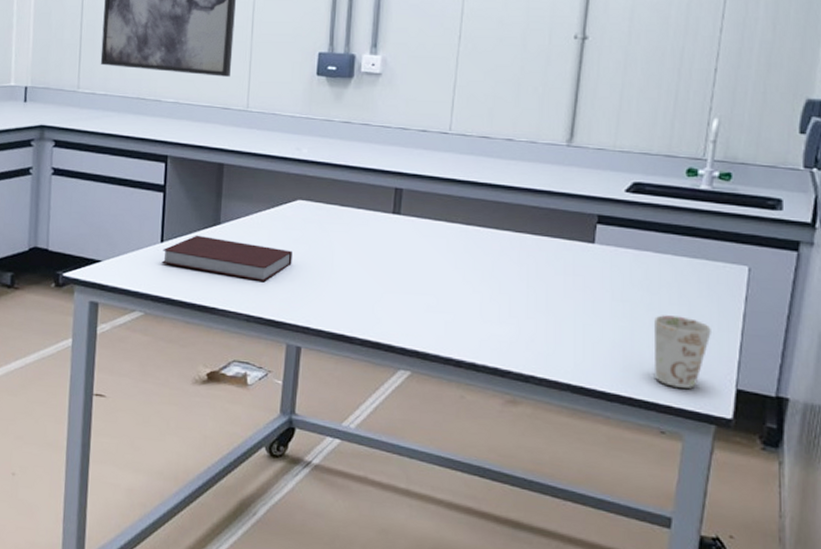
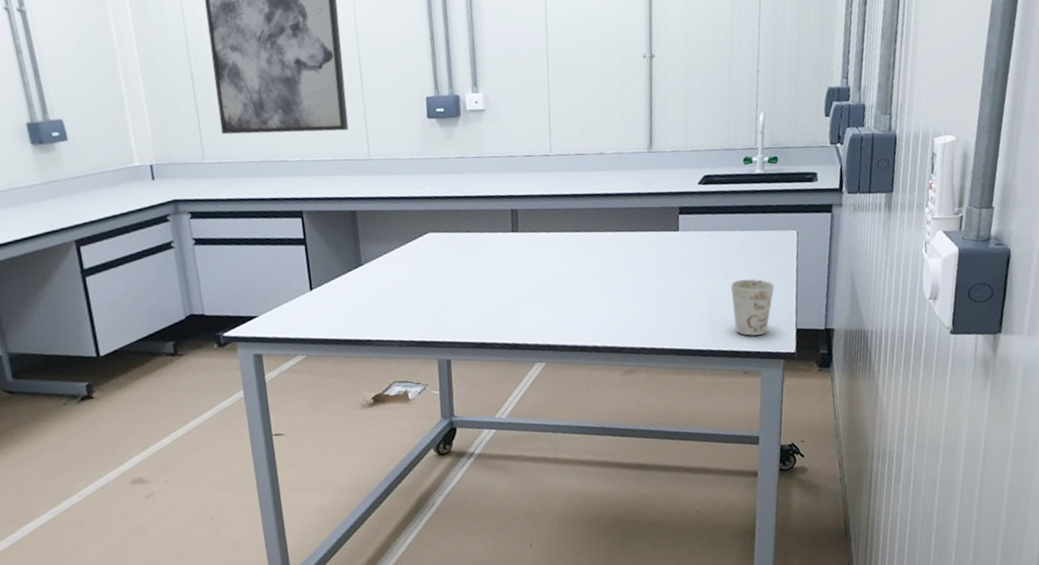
notebook: present [162,235,292,281] -> none [313,278,432,310]

